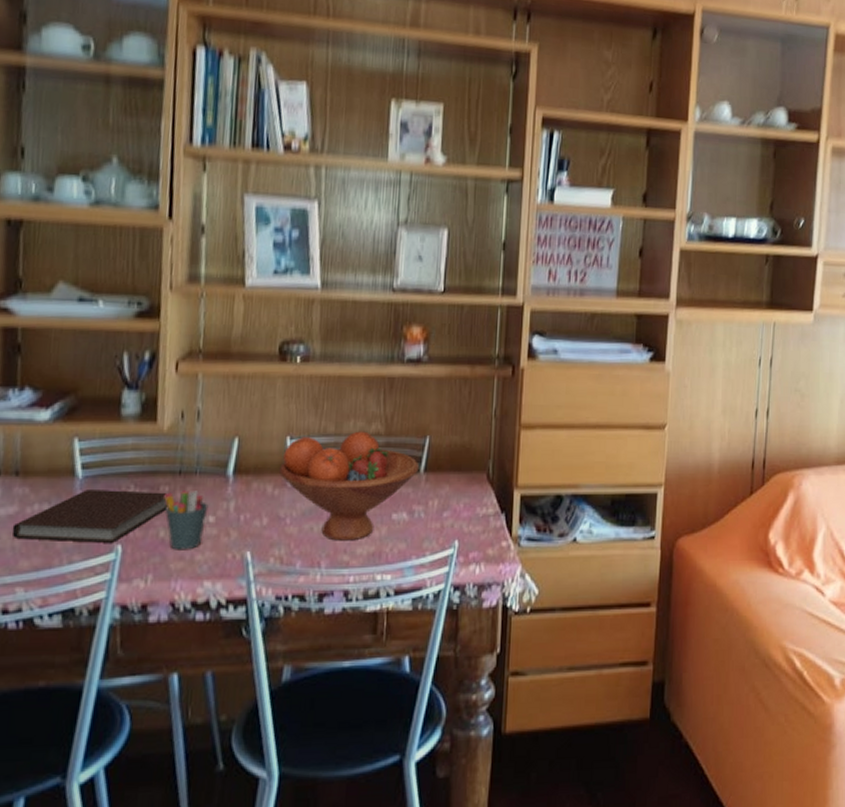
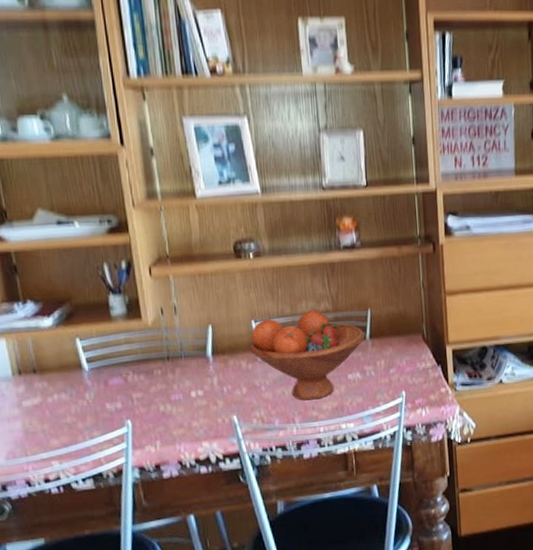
notebook: present [11,490,168,543] -> none [39,375,163,424]
pen holder: present [164,491,209,550] -> none [158,371,197,420]

